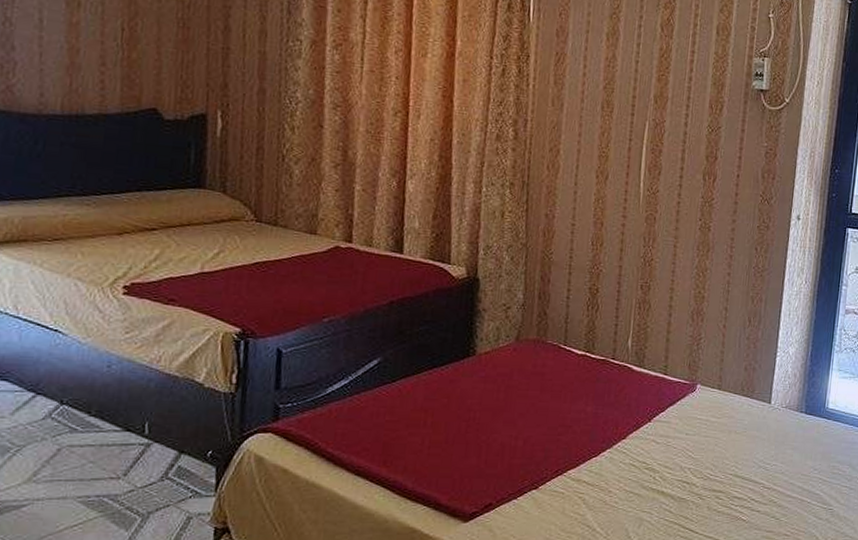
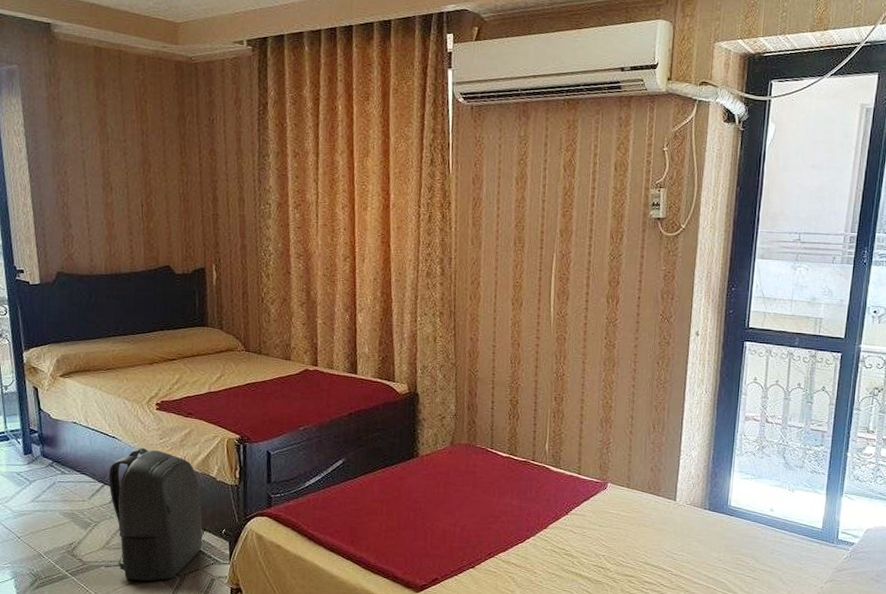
backpack: none [26,344,180,523] -> present [104,447,203,581]

